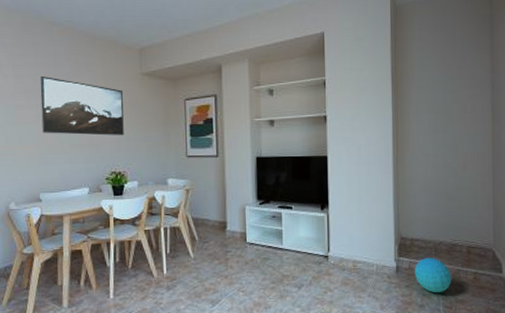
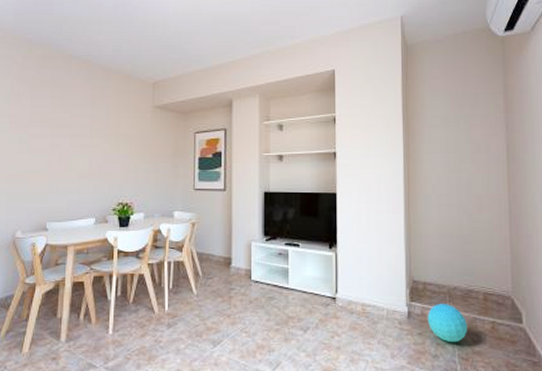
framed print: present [39,75,124,136] -> none [54,106,134,167]

